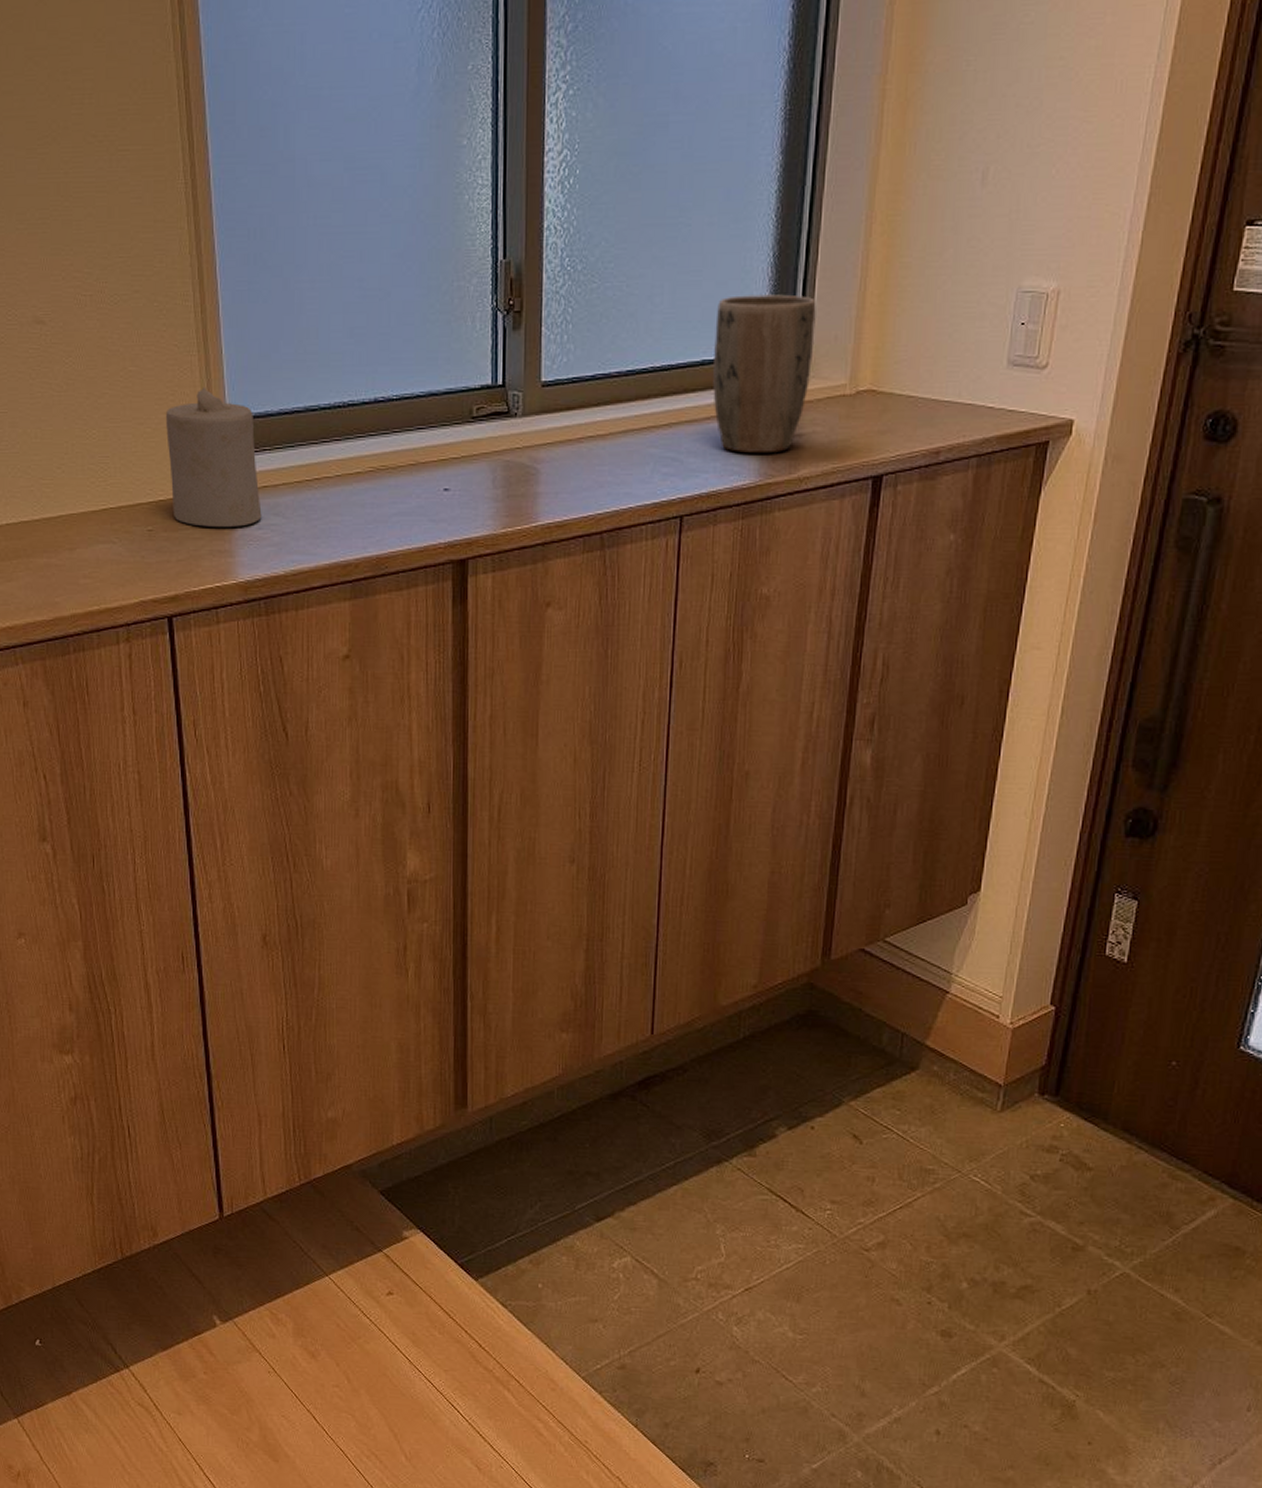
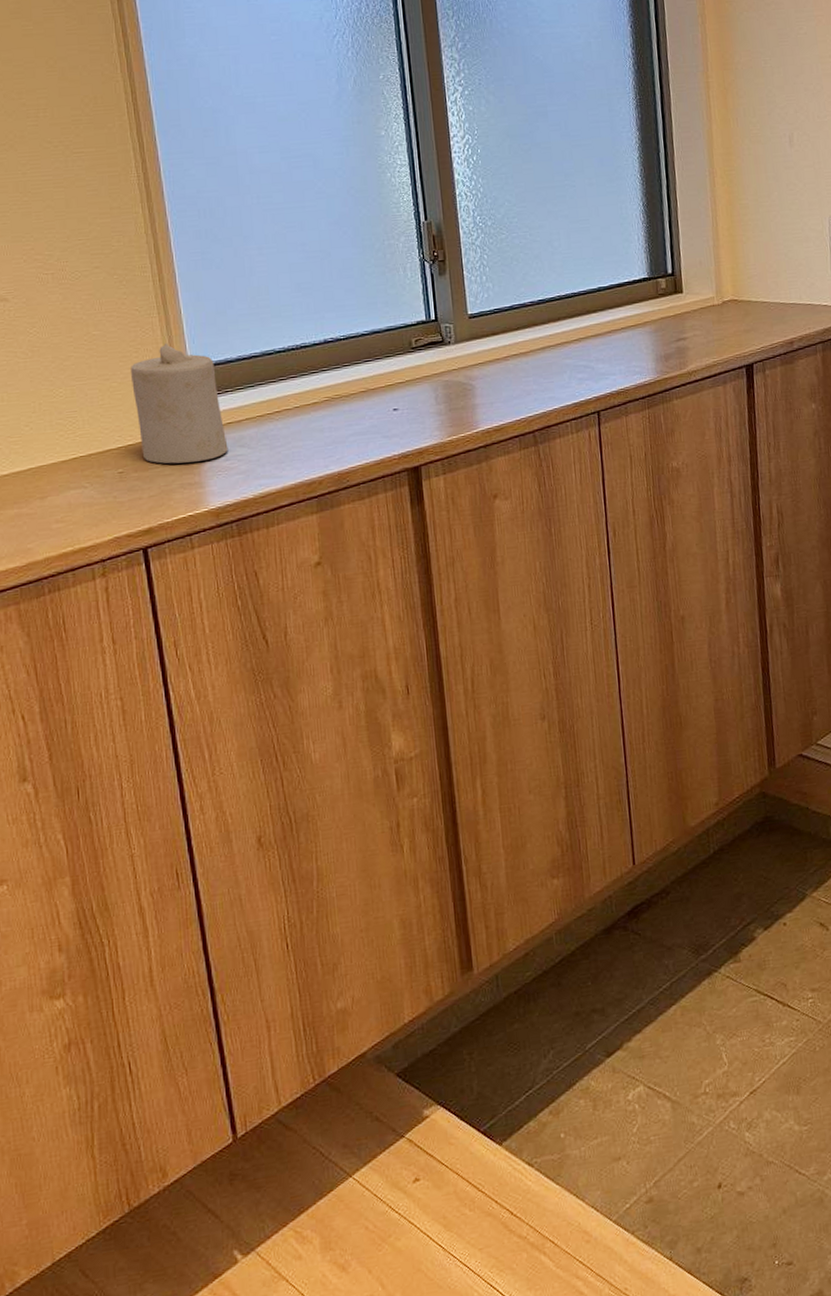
plant pot: present [713,294,816,454] -> none [605,233,686,357]

